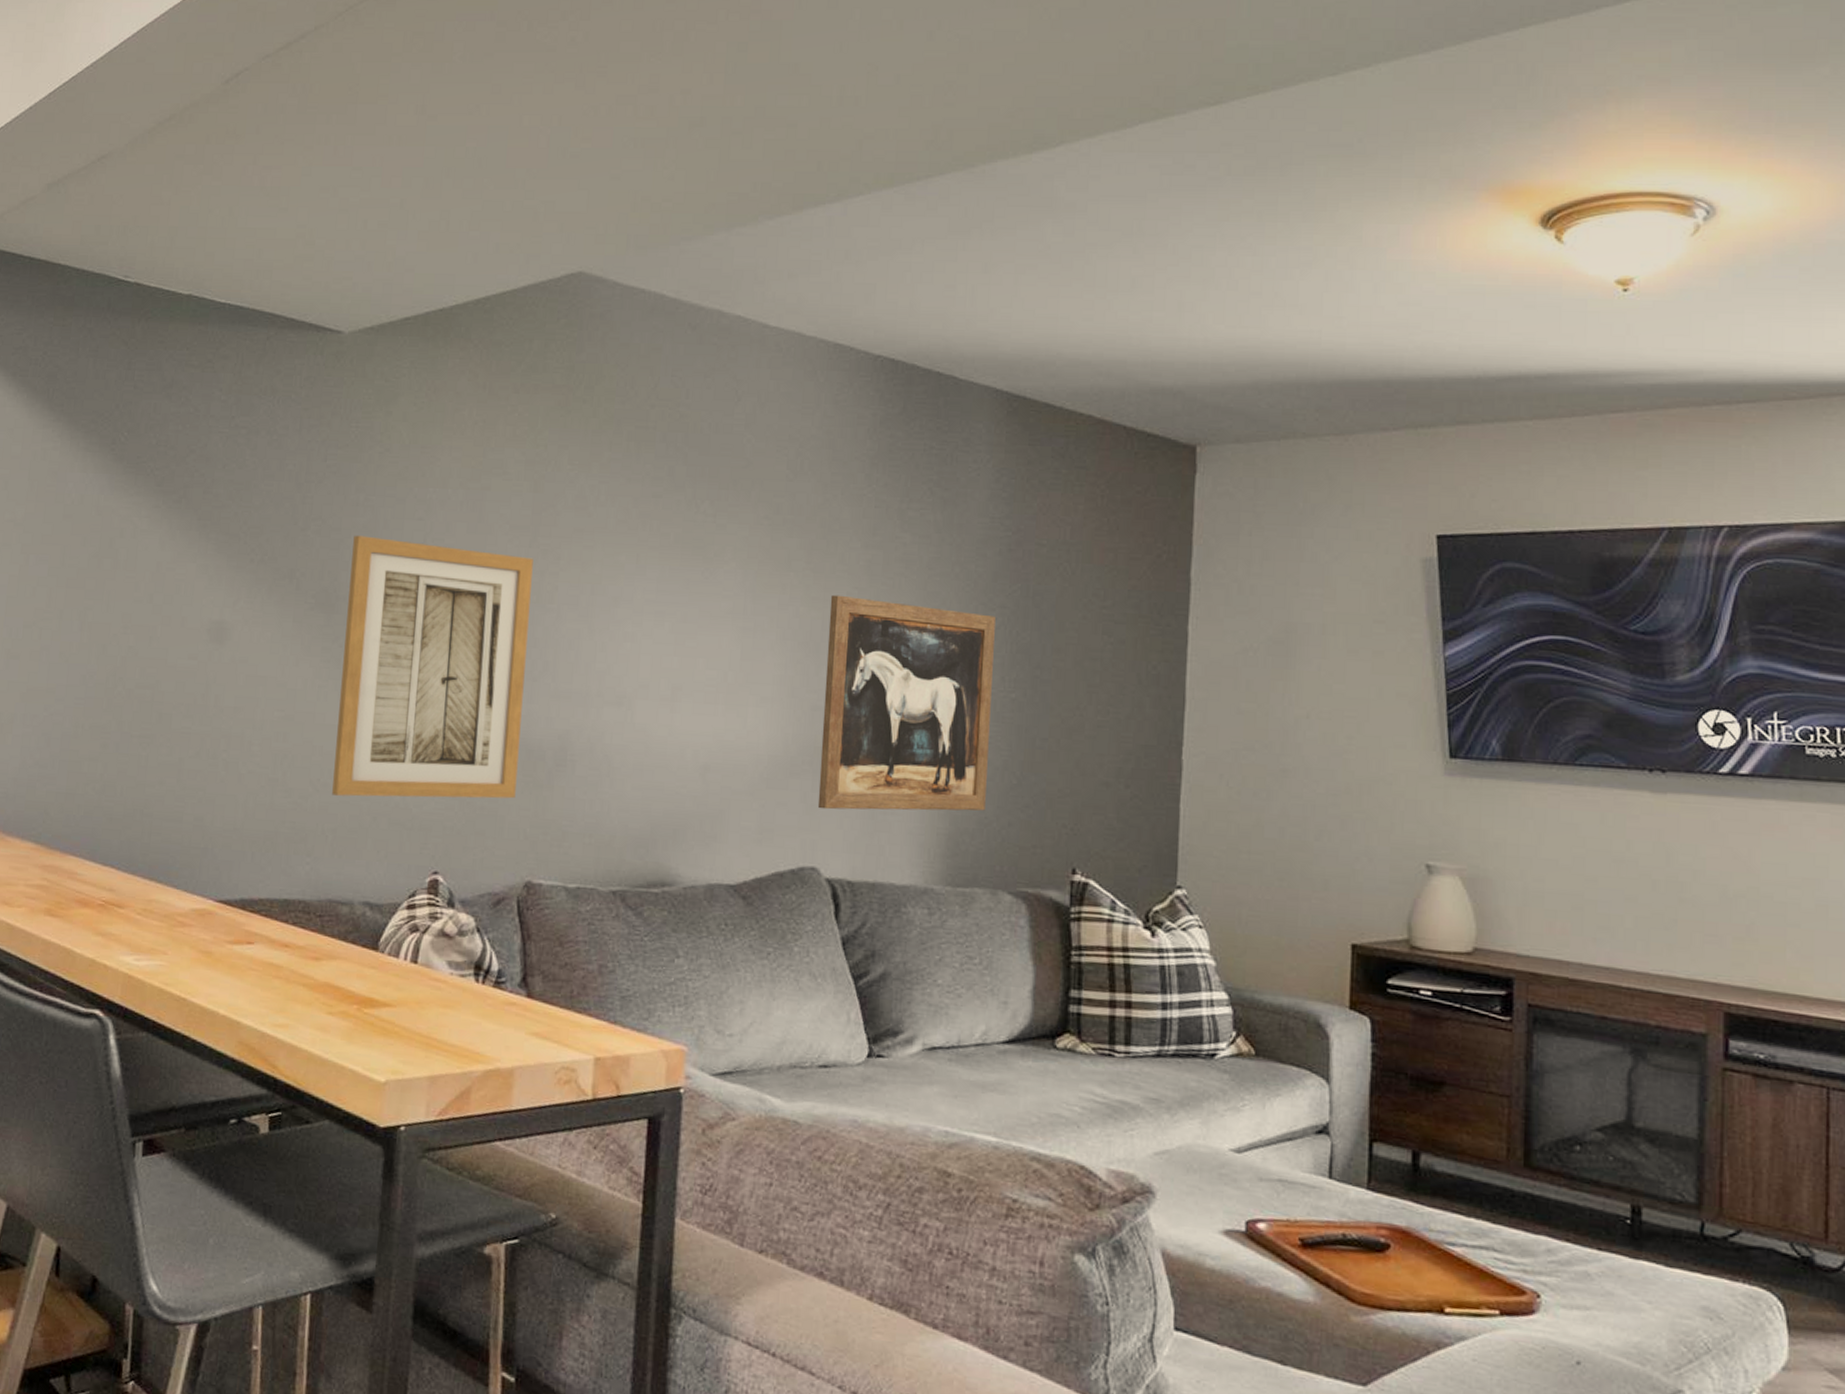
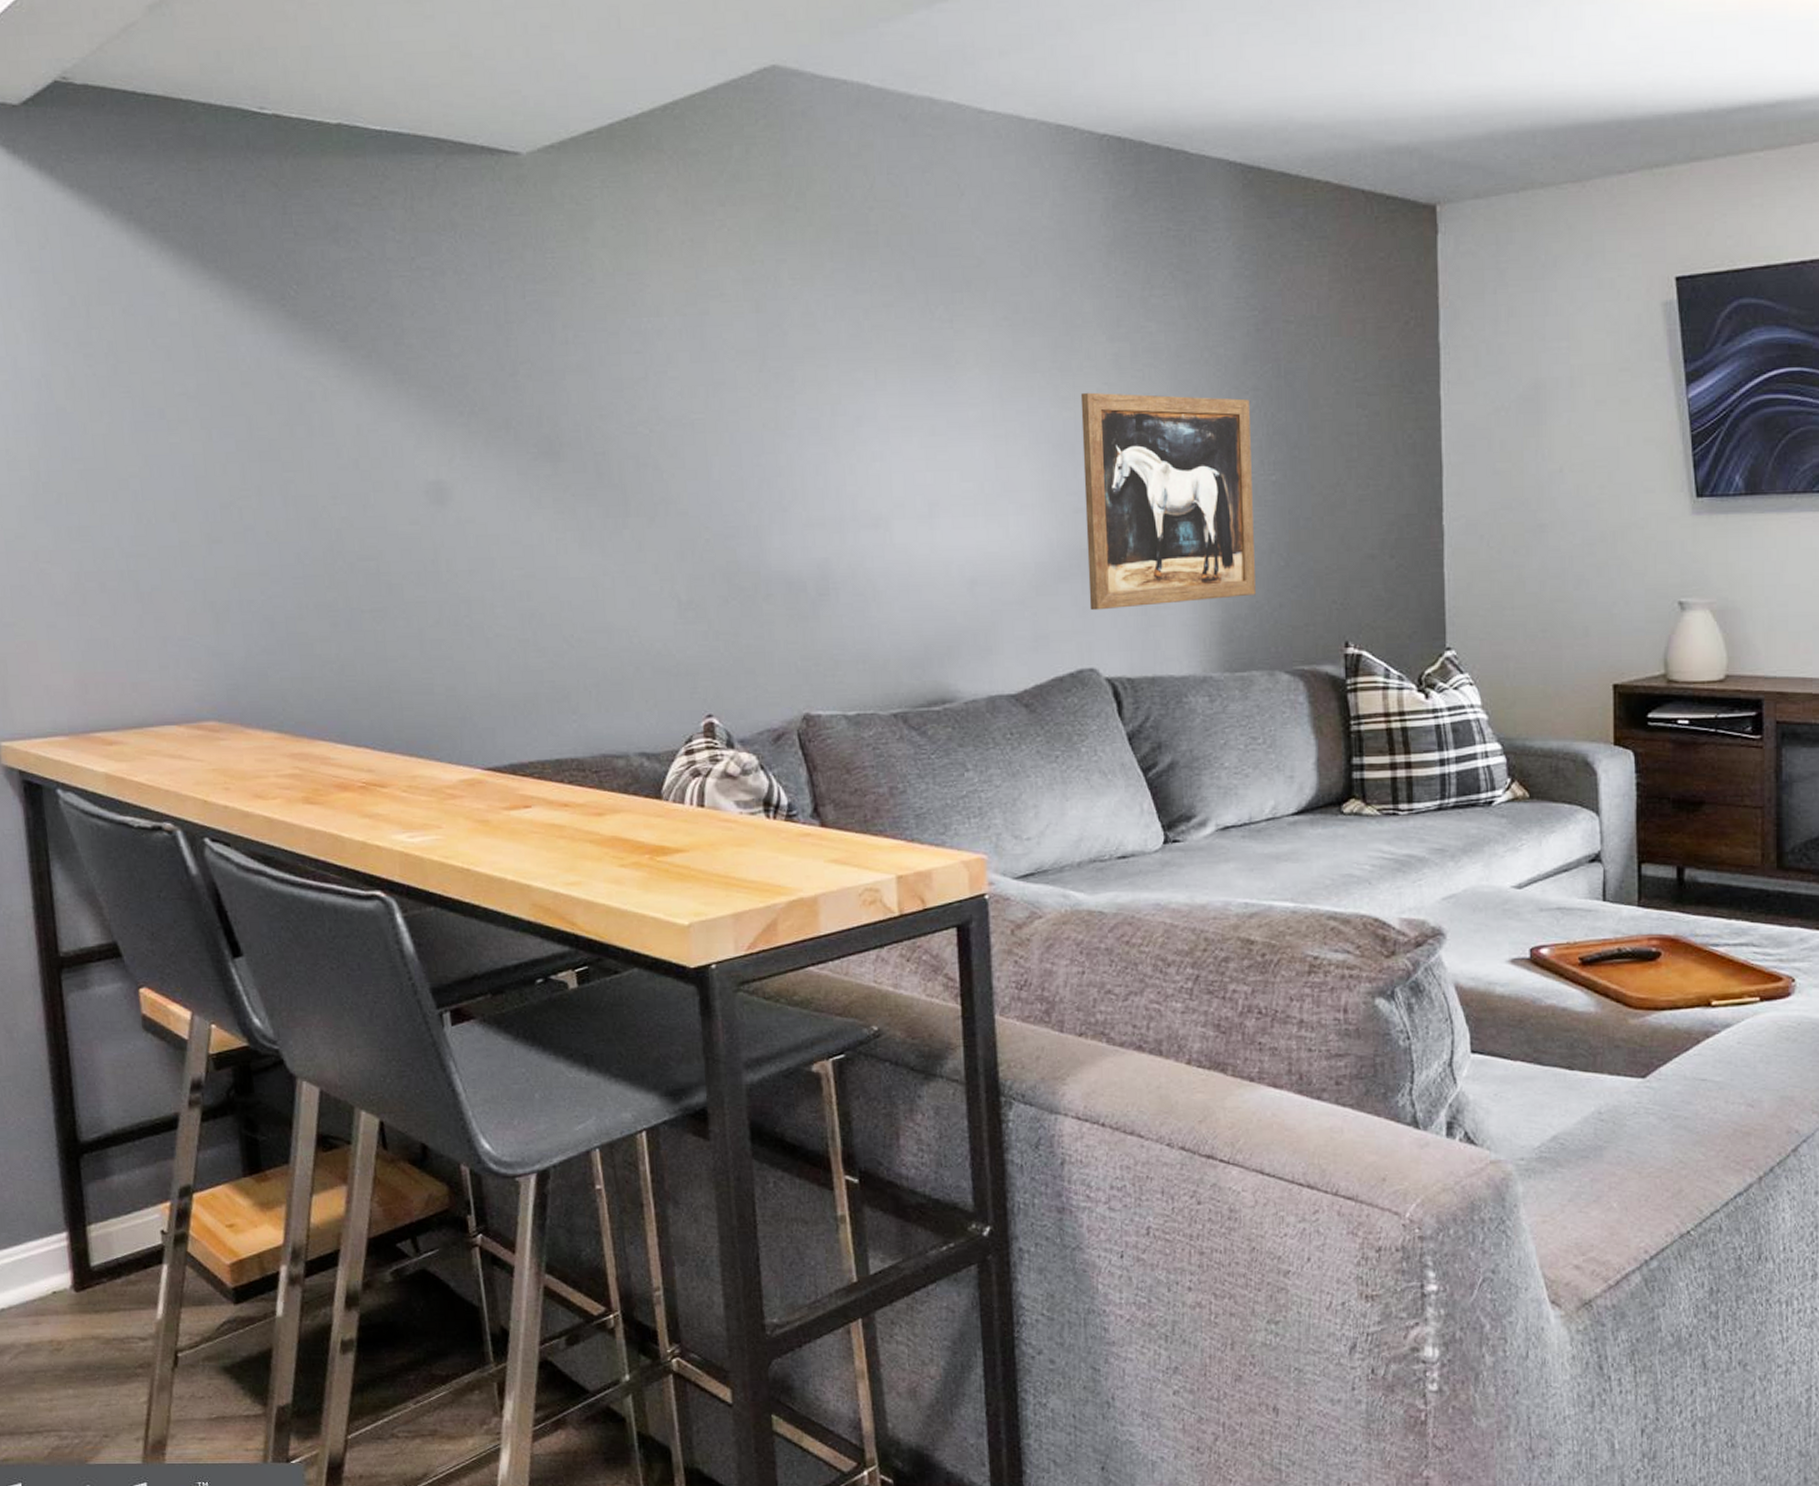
wall art: present [332,535,534,799] -> none [568,375,781,650]

